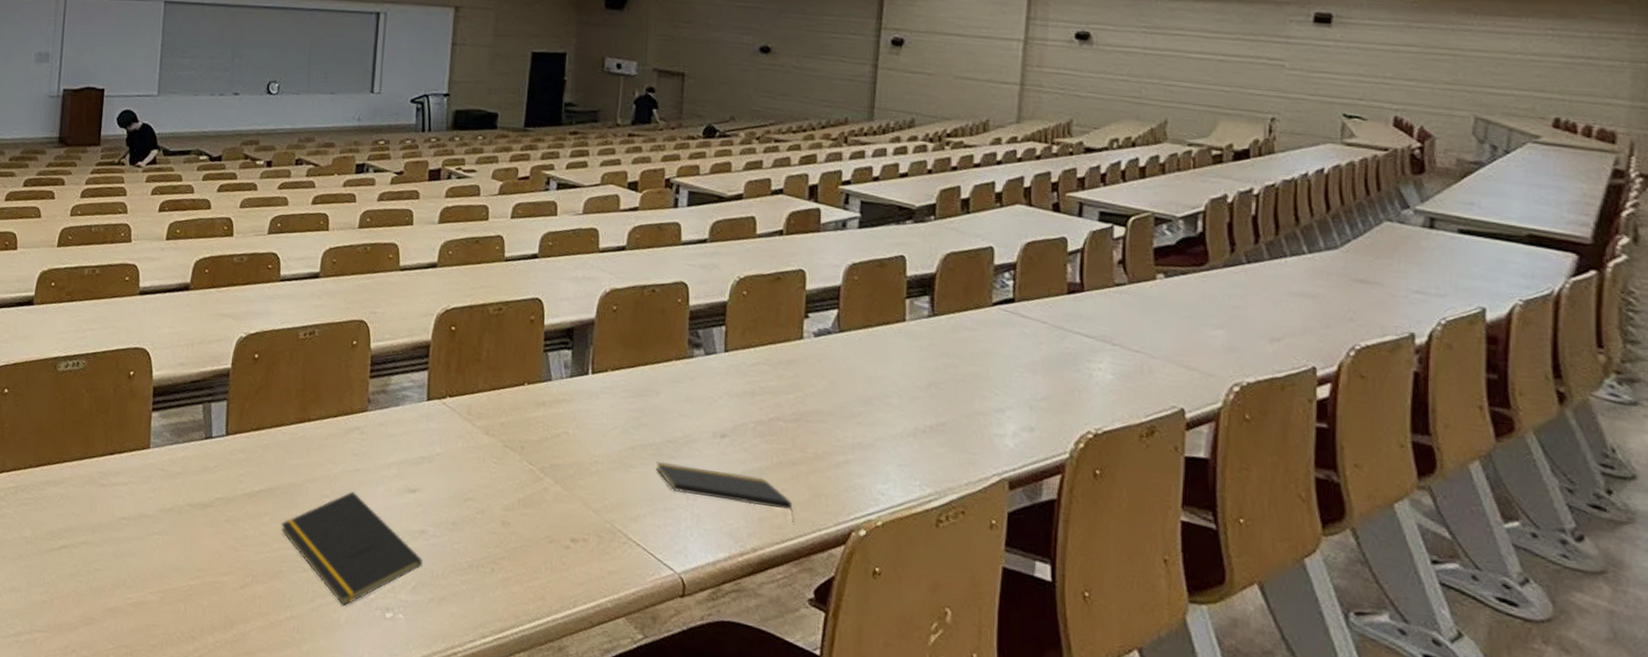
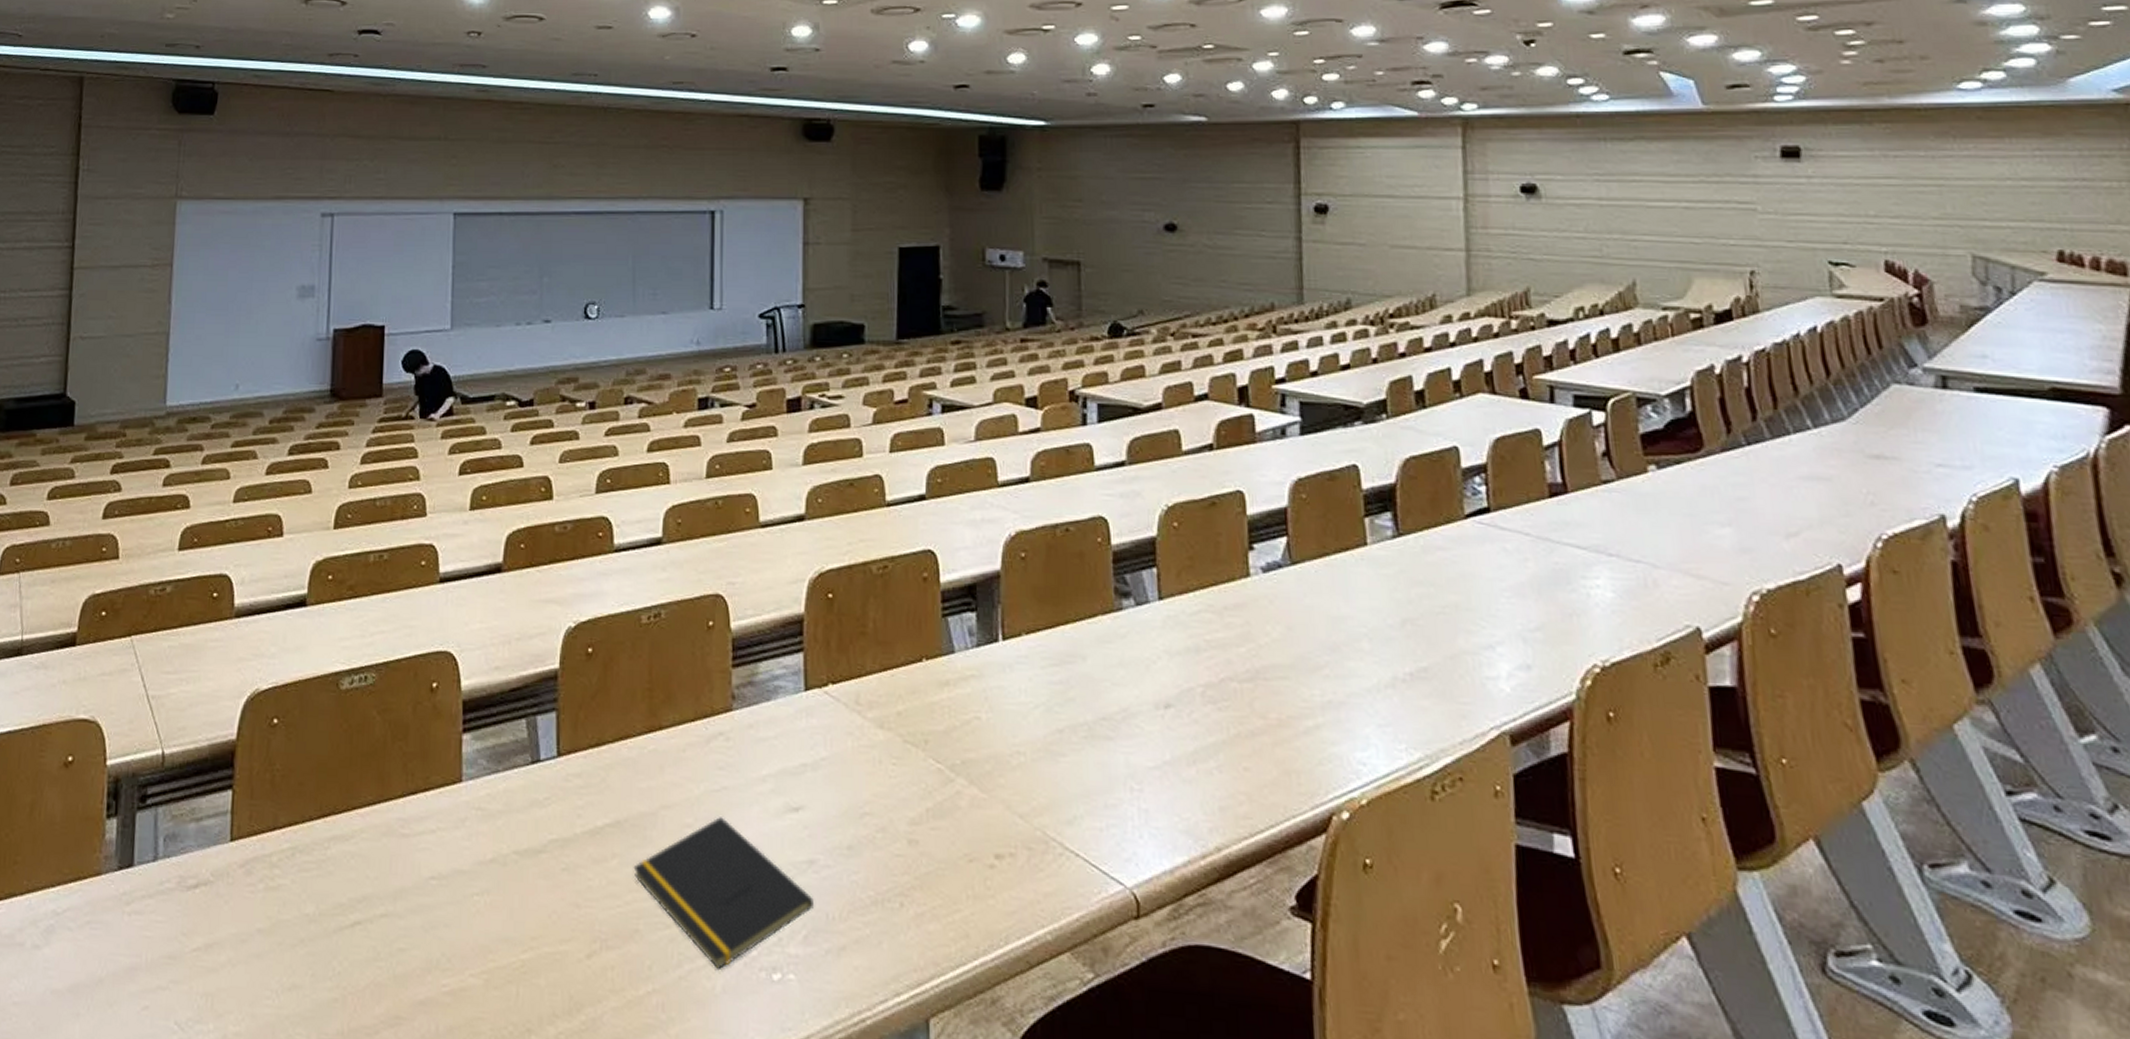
notepad: present [656,461,794,525] -> none [1090,744,1263,813]

